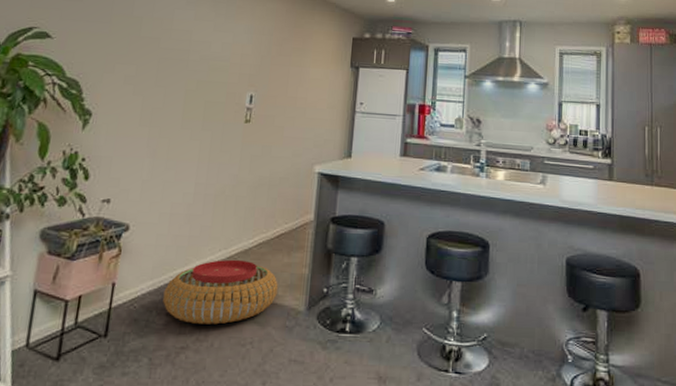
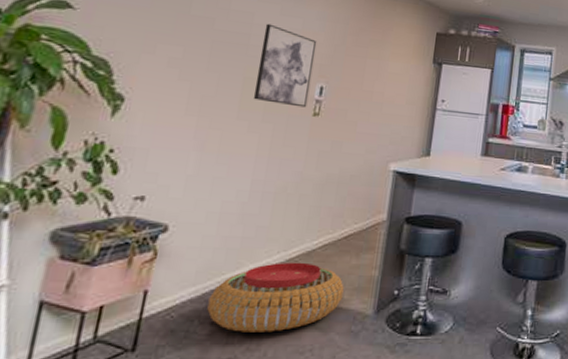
wall art: none [193,39,246,115] -> present [253,23,317,108]

